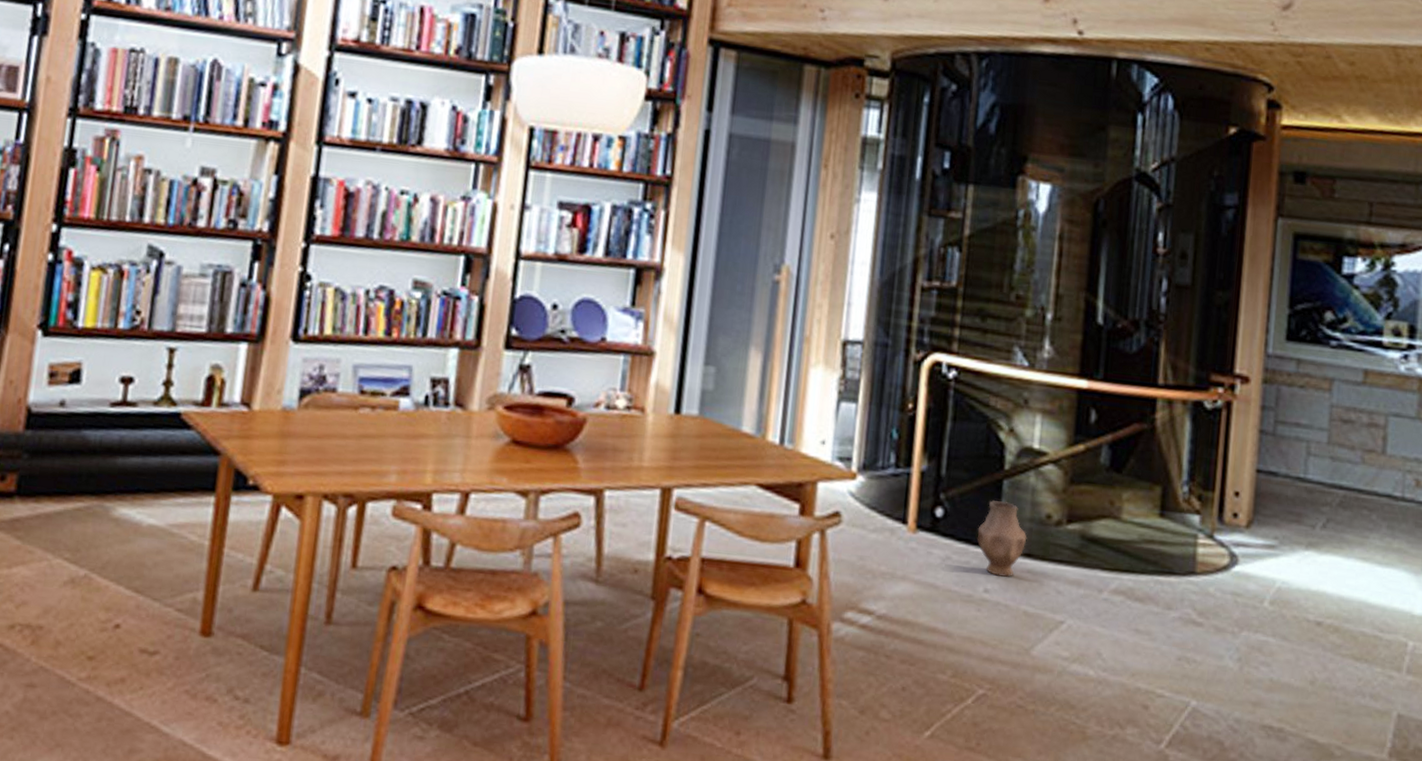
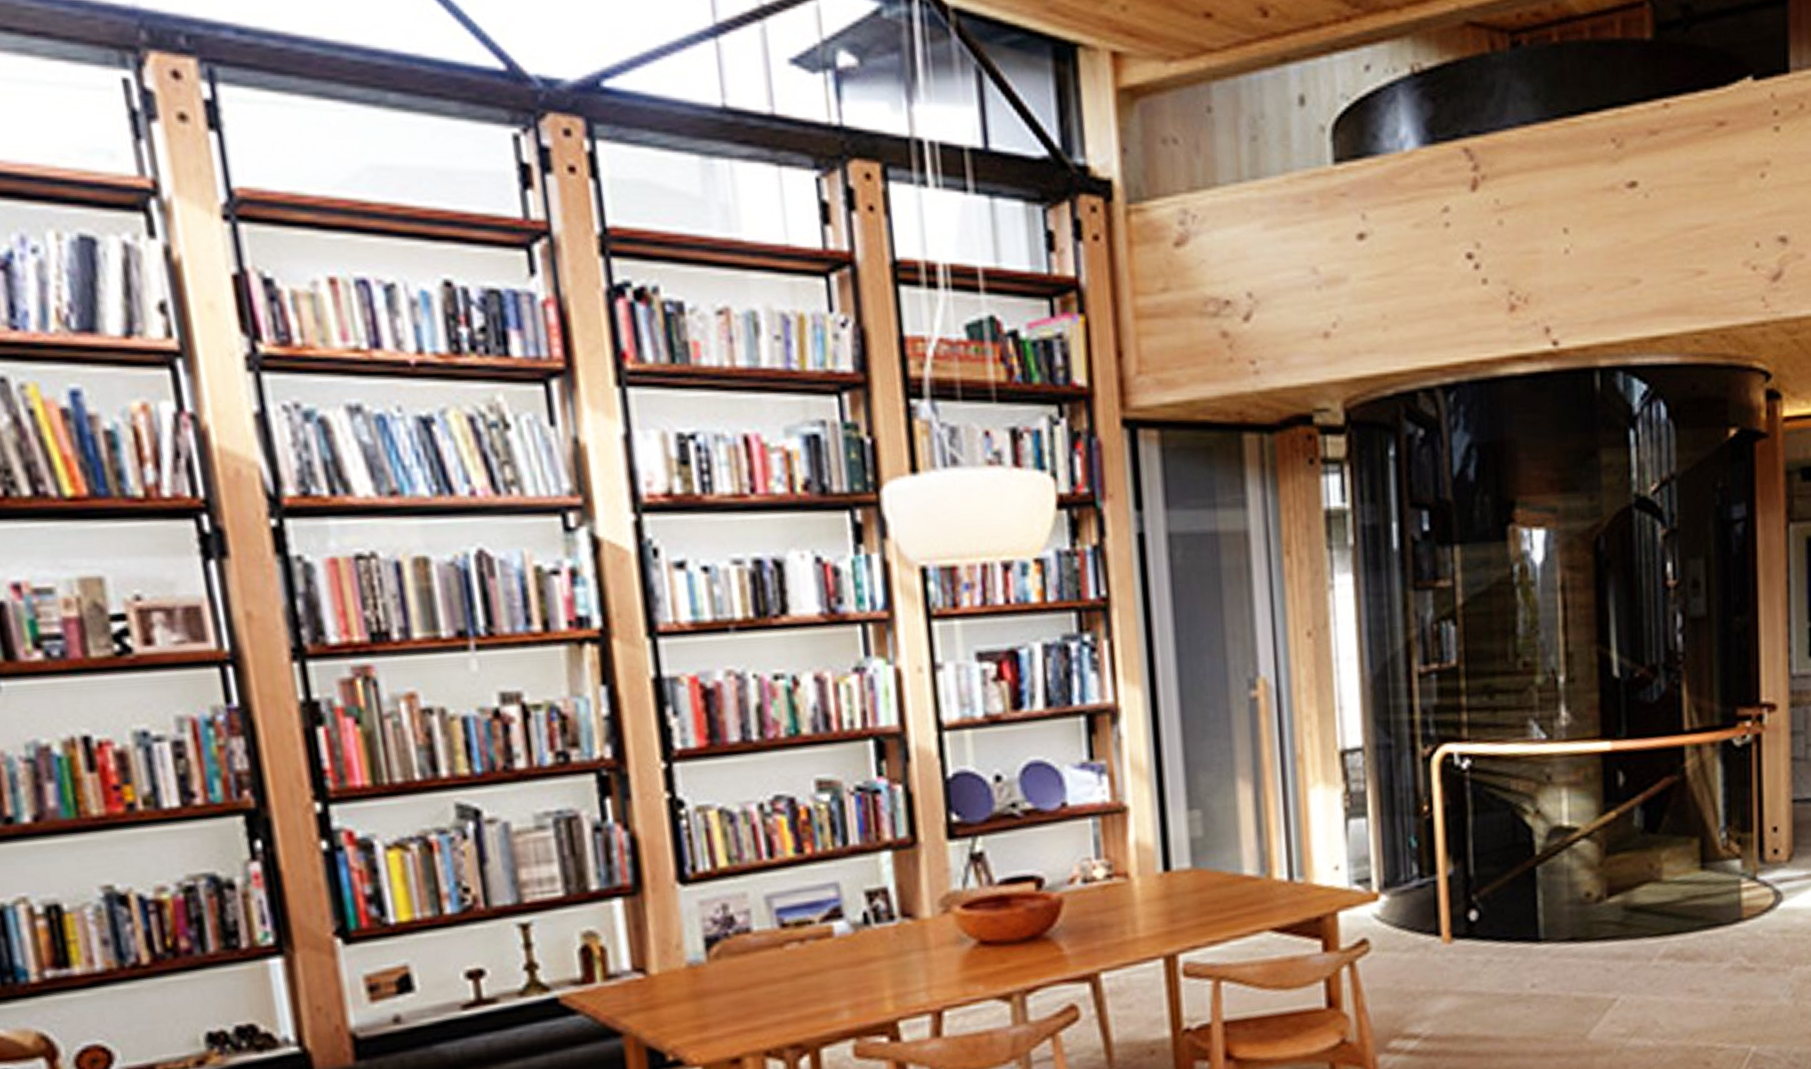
vase: present [977,500,1027,577] -> none [1516,888,1569,968]

